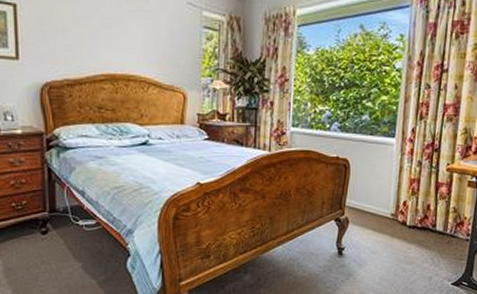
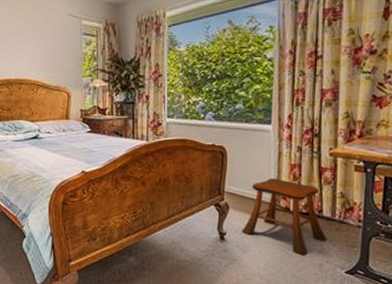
stool: none [360,192,439,269] -> present [242,178,328,256]

